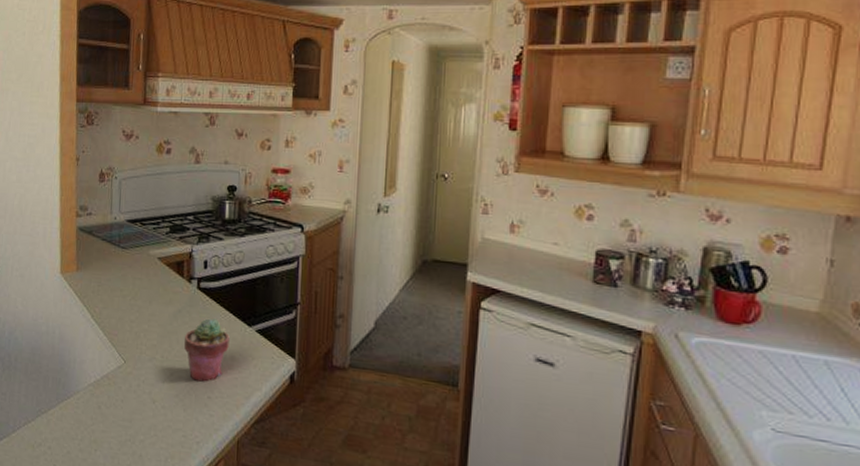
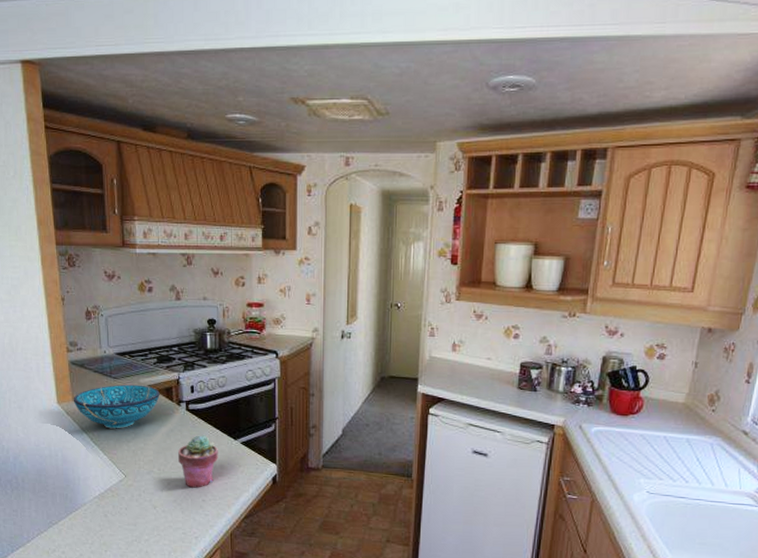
bowl: none [77,255,170,306] -> present [73,384,160,429]

